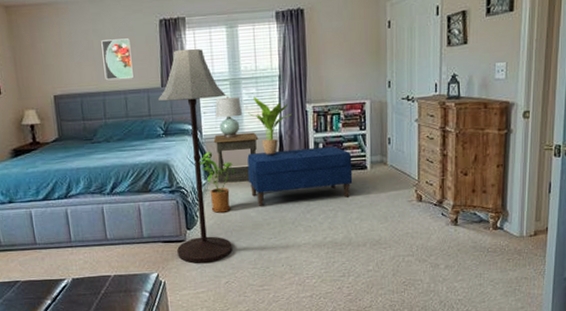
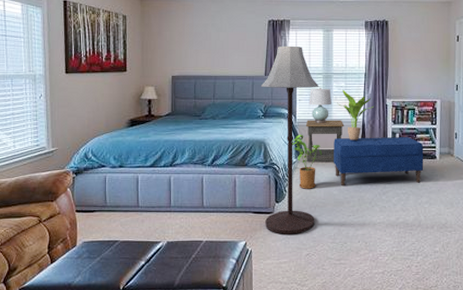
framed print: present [101,38,133,81] -> none [218,33,242,67]

